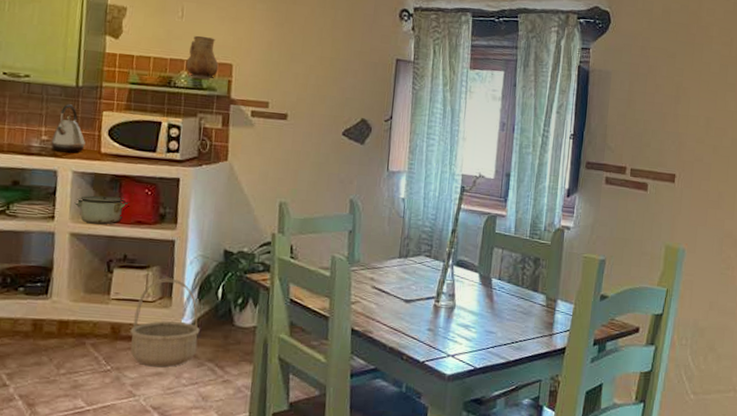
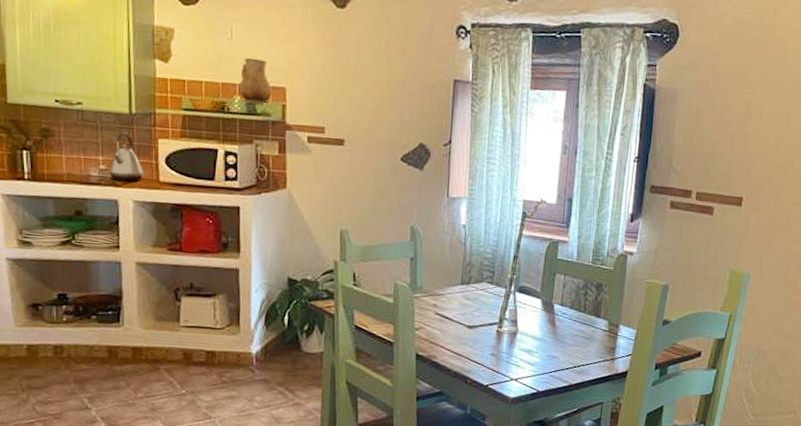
cooking pot: present [74,195,131,224] -> none [138,225,193,253]
basket: present [130,277,200,368] -> none [202,305,269,391]

